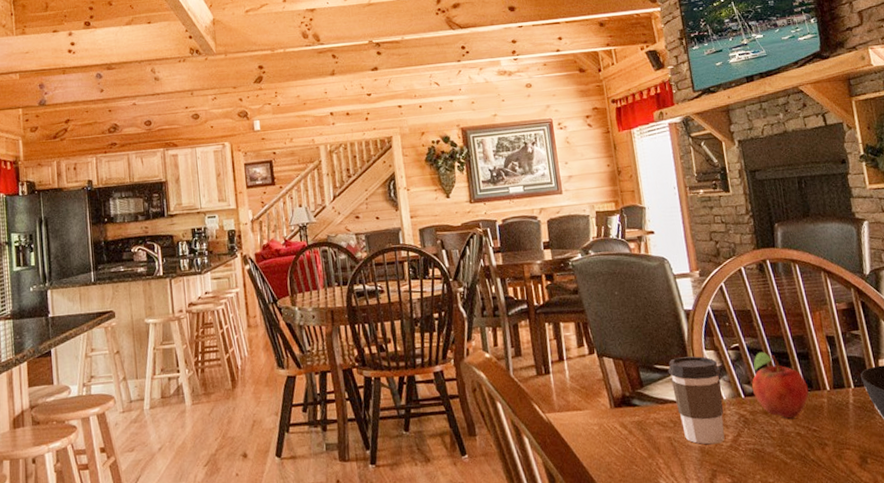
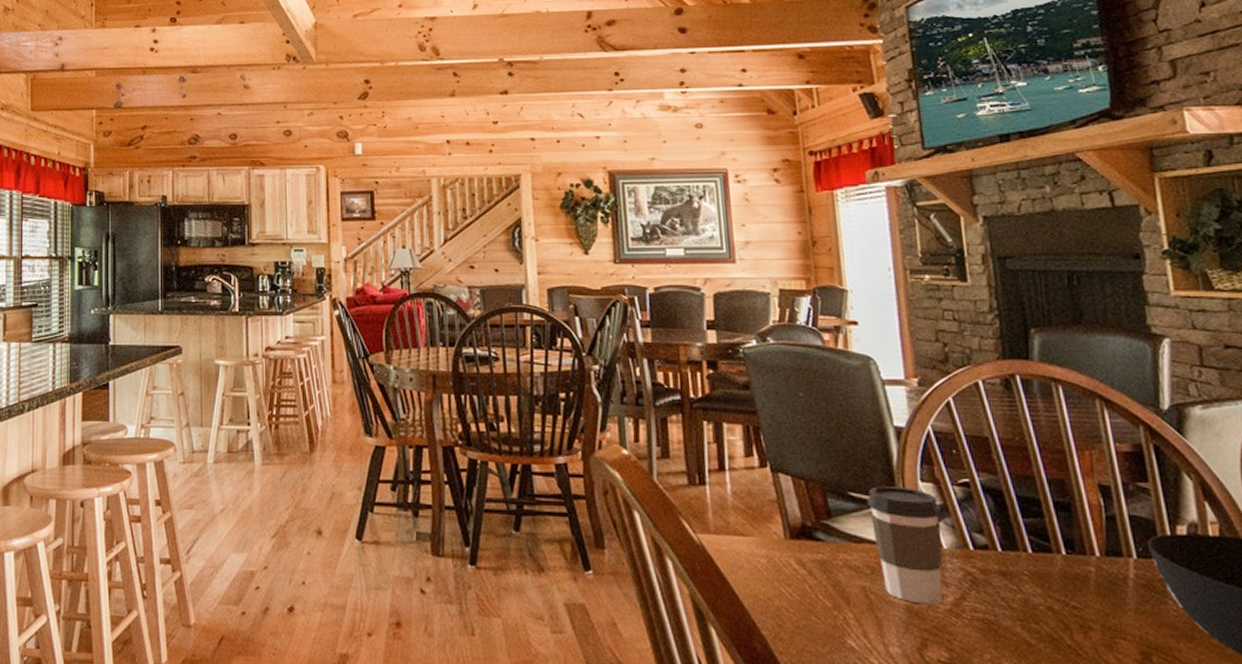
fruit: present [751,351,809,419] -> none [984,493,1069,587]

